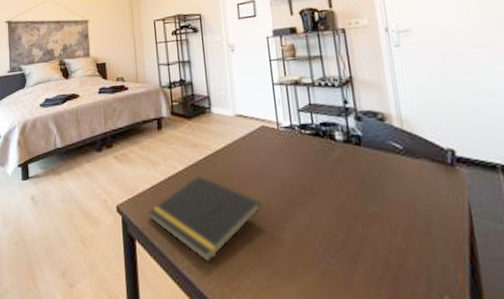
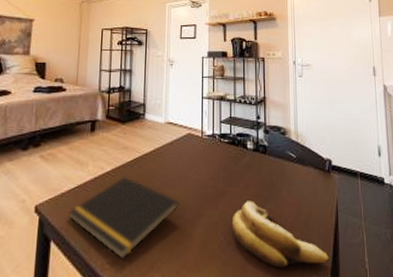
banana: none [326,202,465,282] -> present [231,201,329,268]

